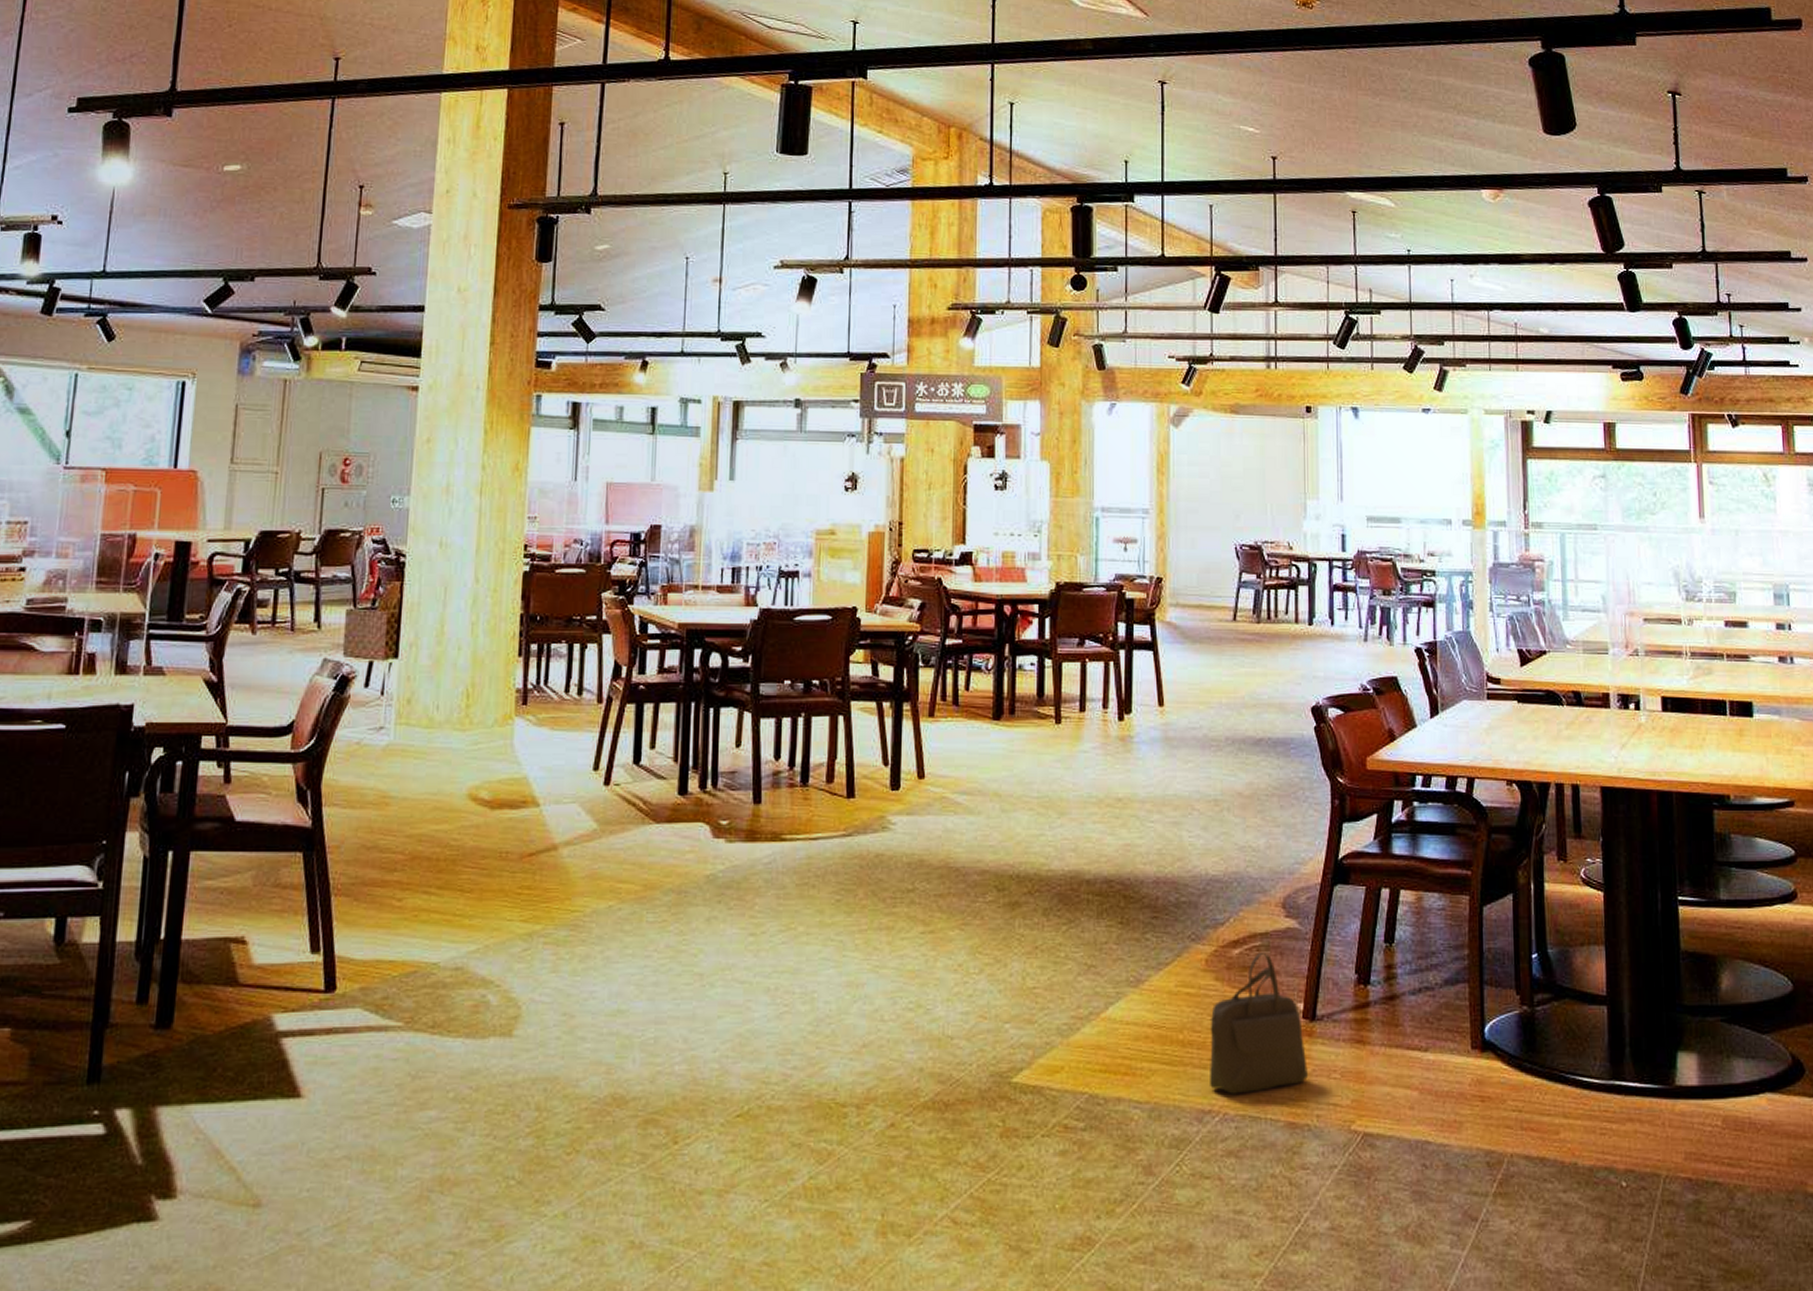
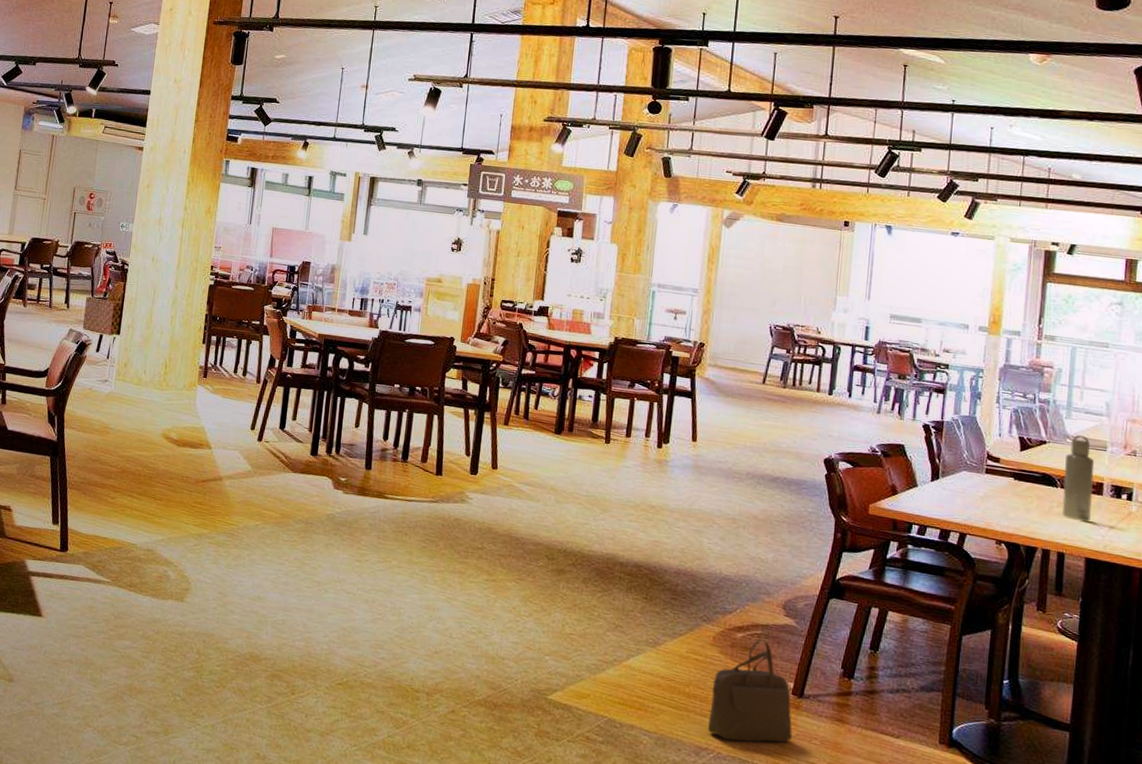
bottle: none [1568,638,1602,742] -> present [1061,434,1095,521]

